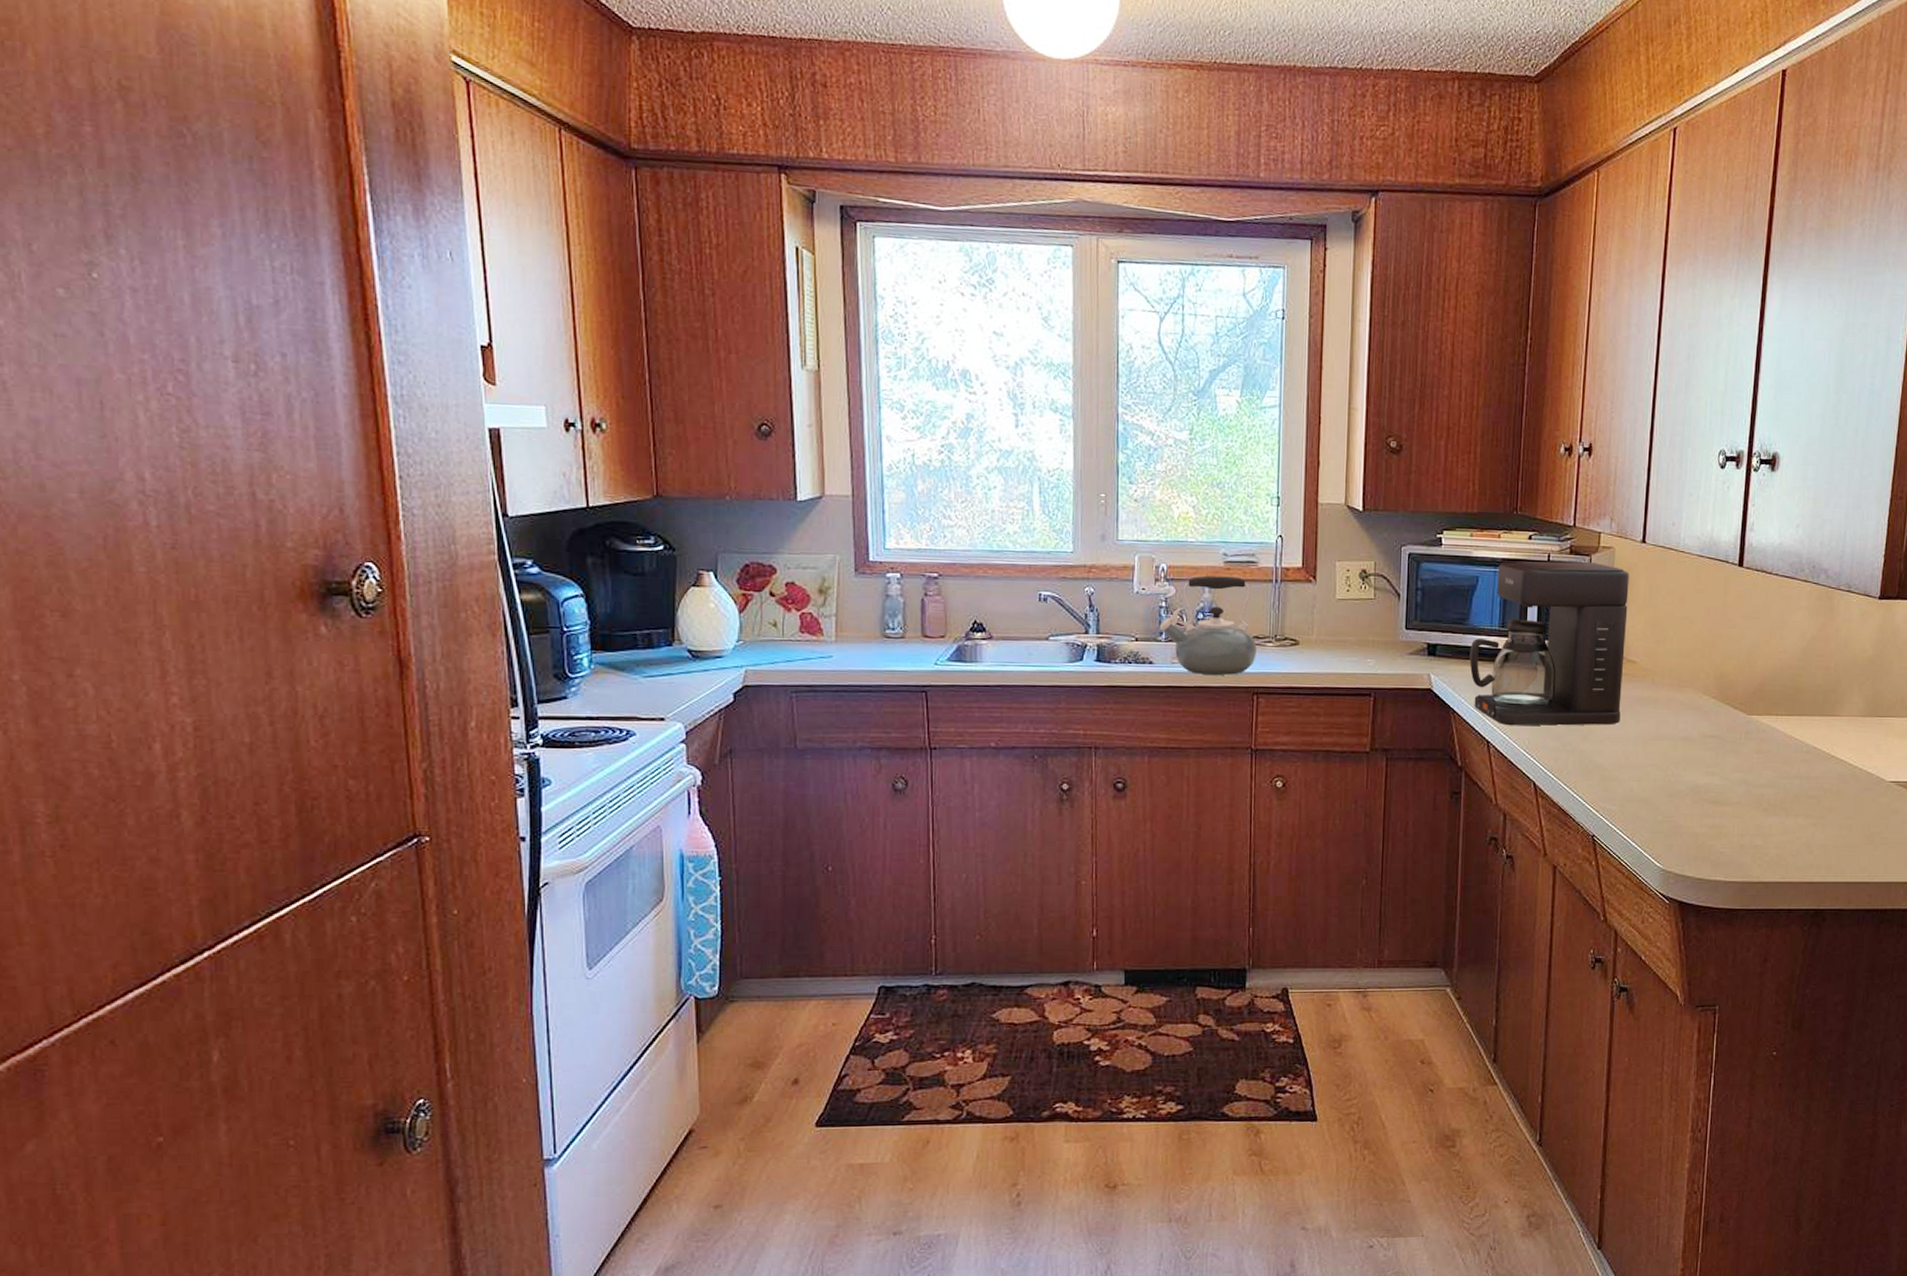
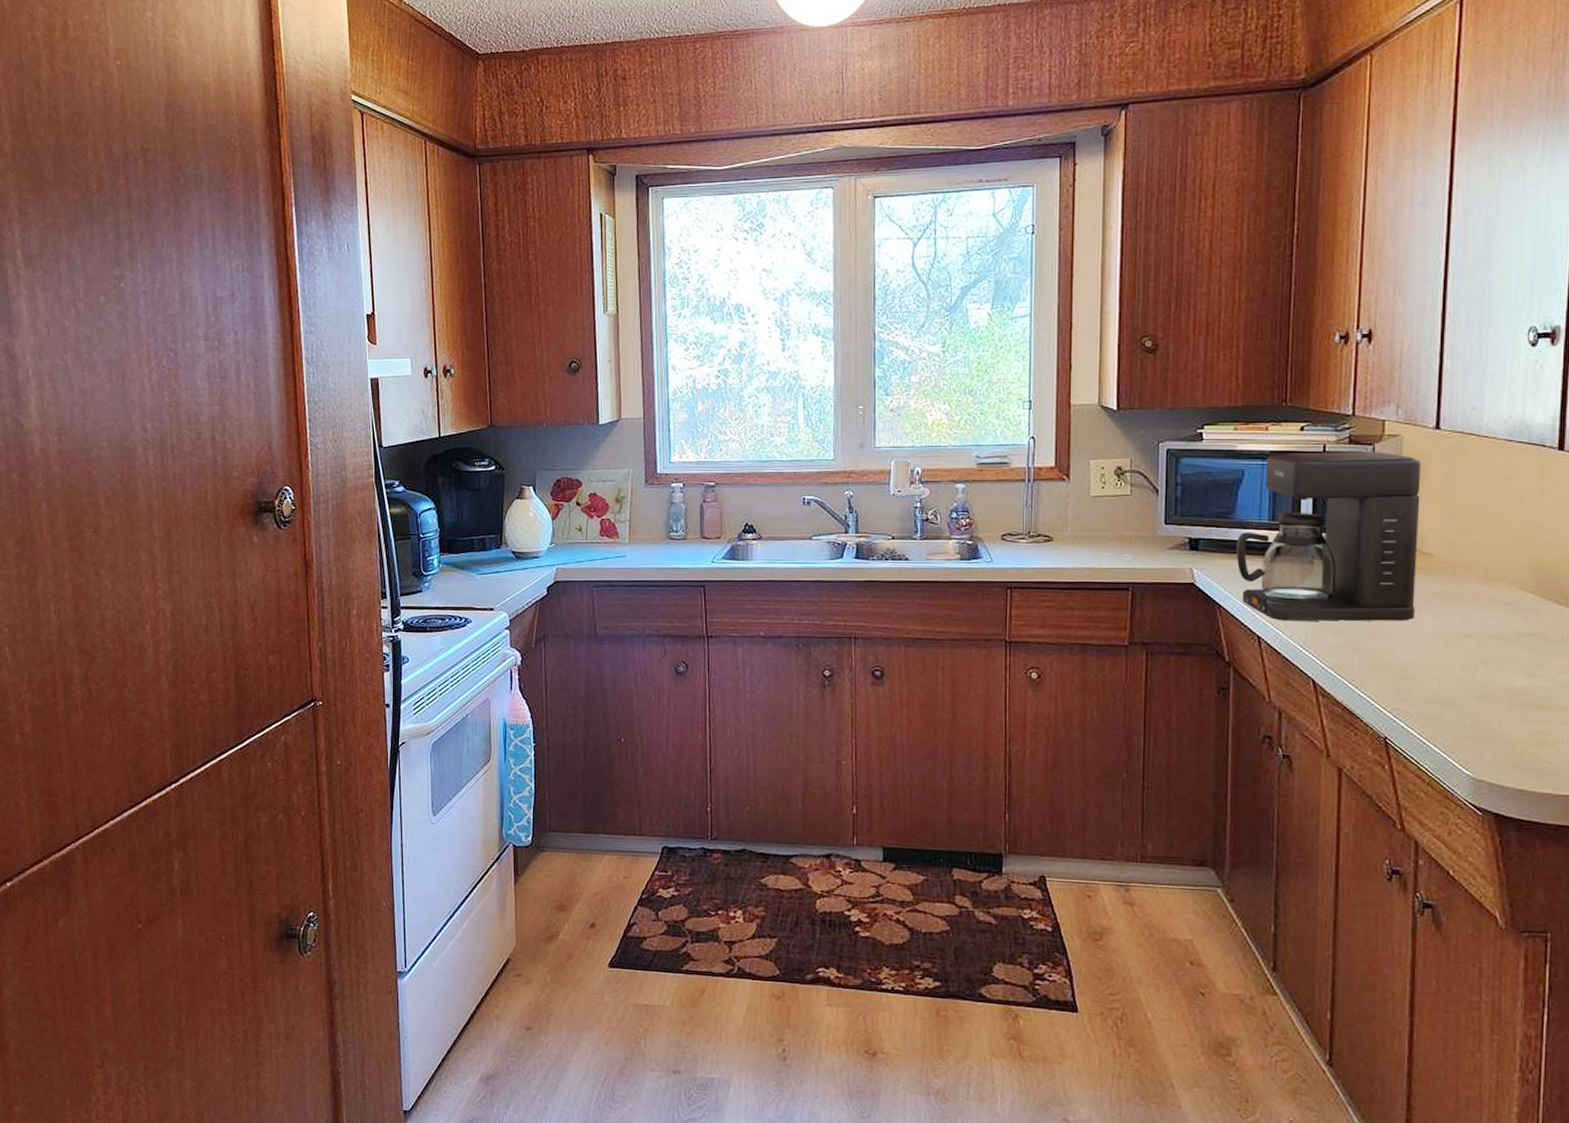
kettle: present [1159,575,1257,675] -> none [914,477,1010,570]

